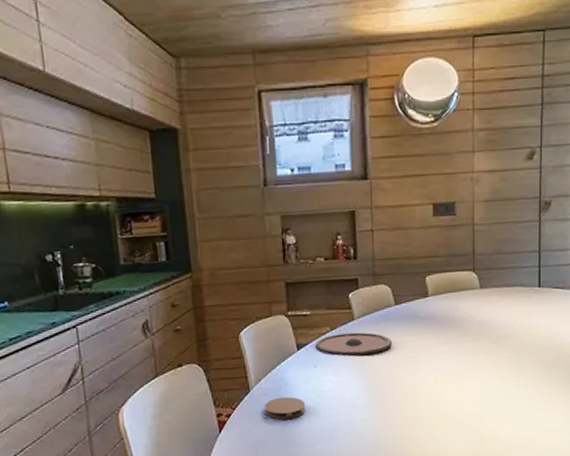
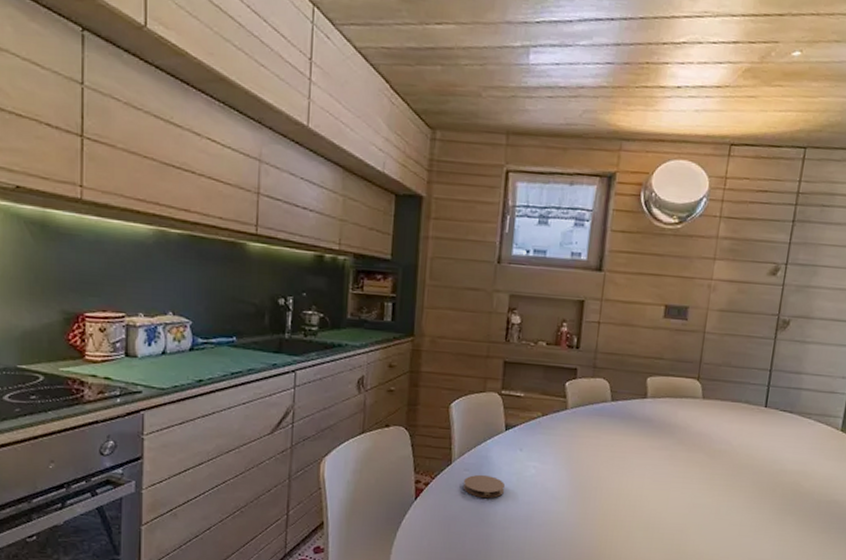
plate: present [315,332,393,356] -> none [524,421,604,448]

